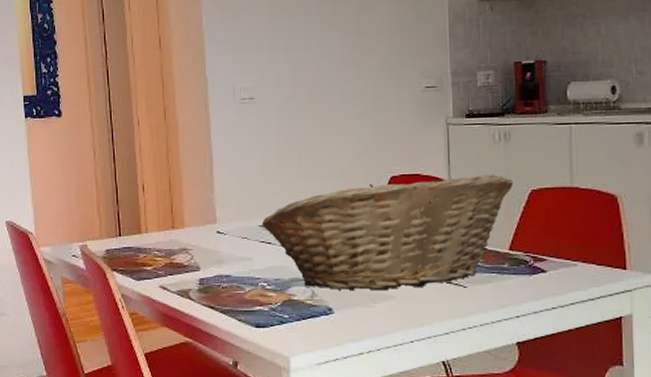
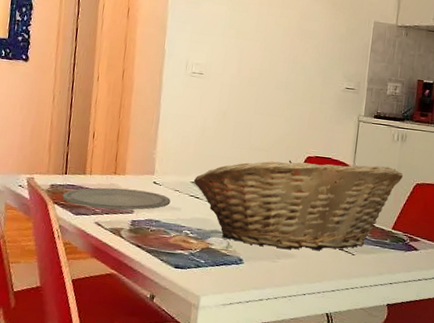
plate: none [120,243,239,270] -> present [62,187,171,210]

